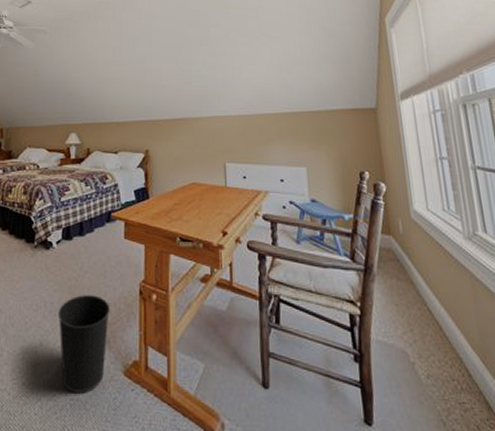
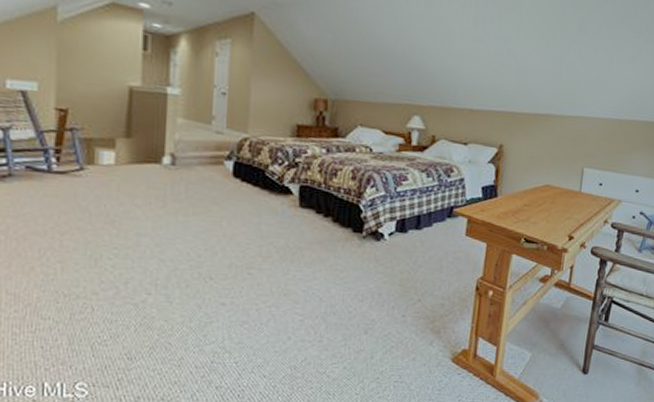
wastebasket: present [57,295,110,393] -> none [385,288,443,377]

